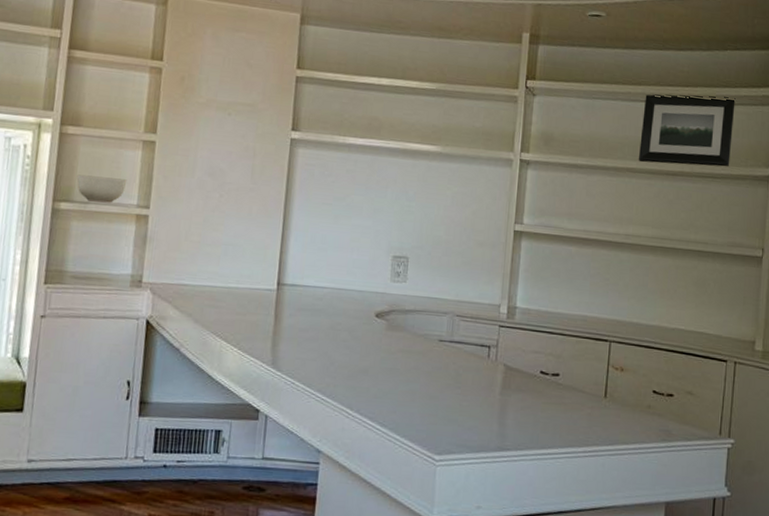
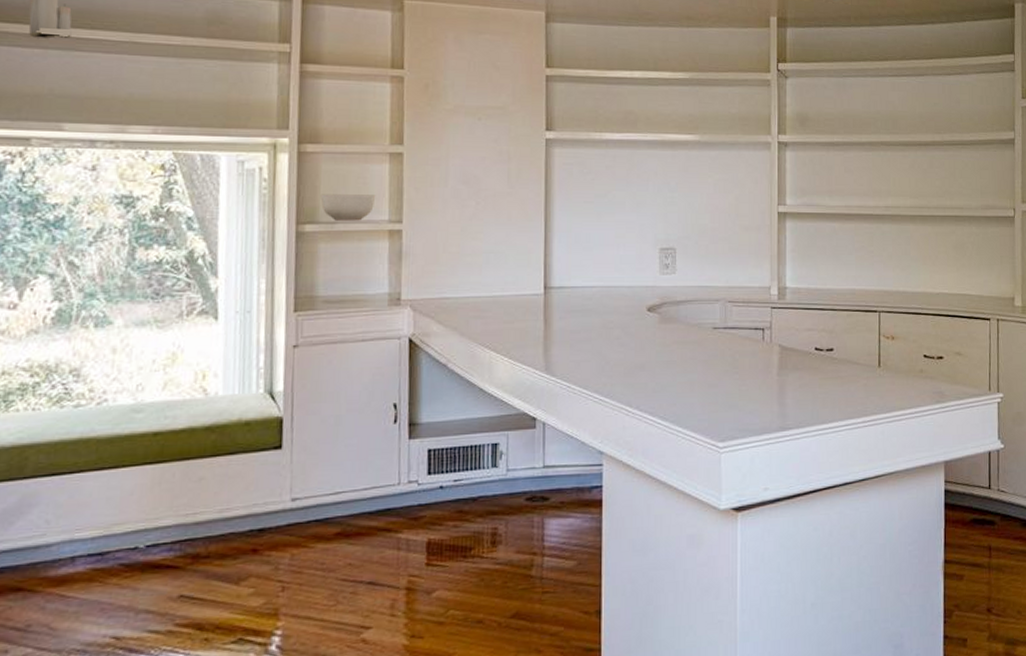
picture frame: present [638,94,736,167] -> none [891,66,978,135]

